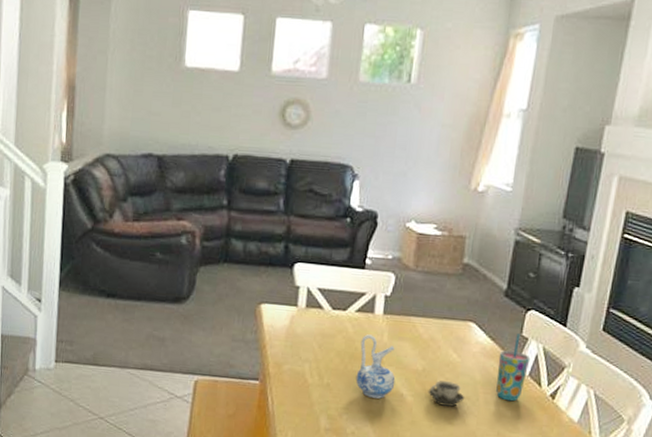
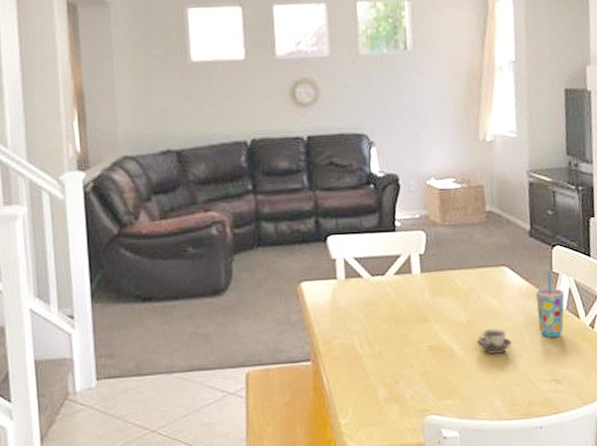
ceramic pitcher: present [356,334,396,399] -> none [404,295,444,359]

